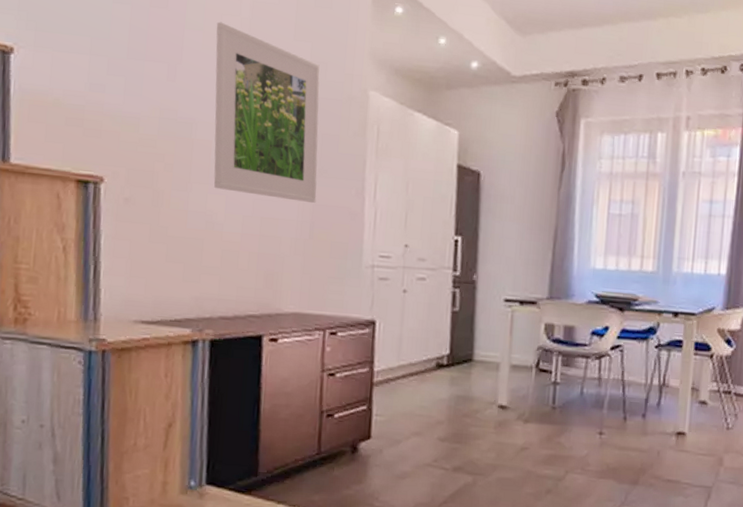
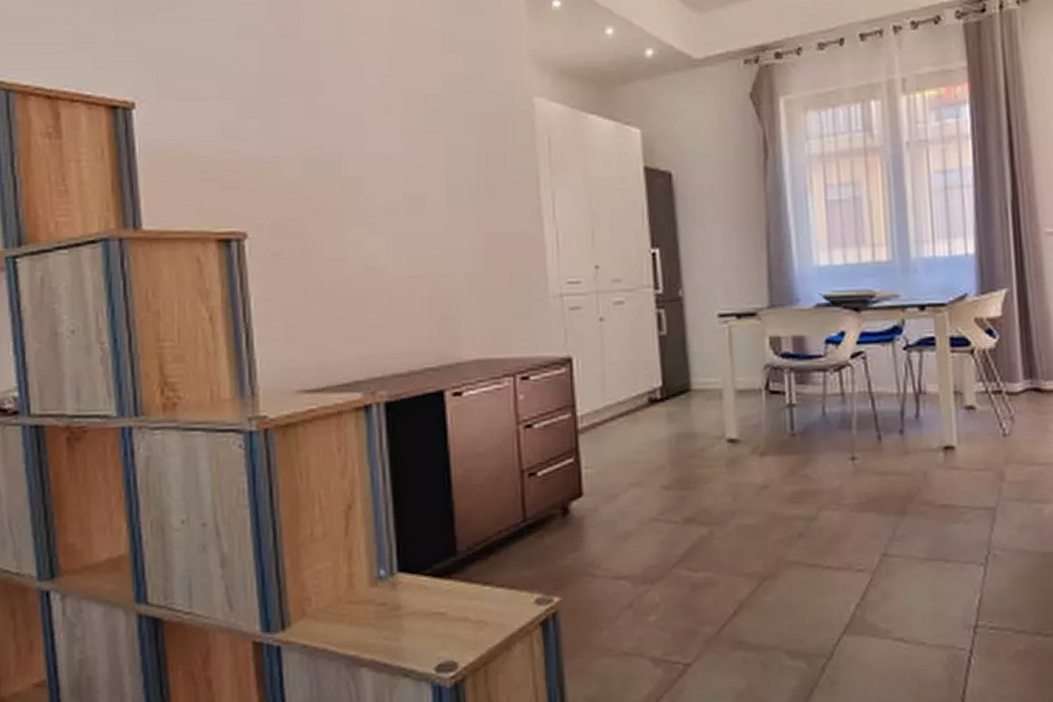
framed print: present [214,21,320,203] -> none [354,43,488,232]

